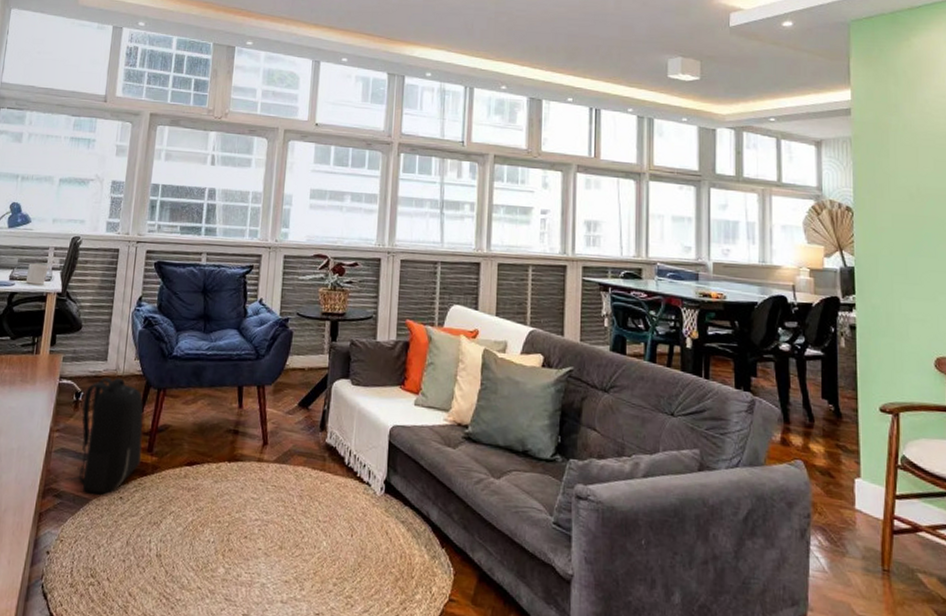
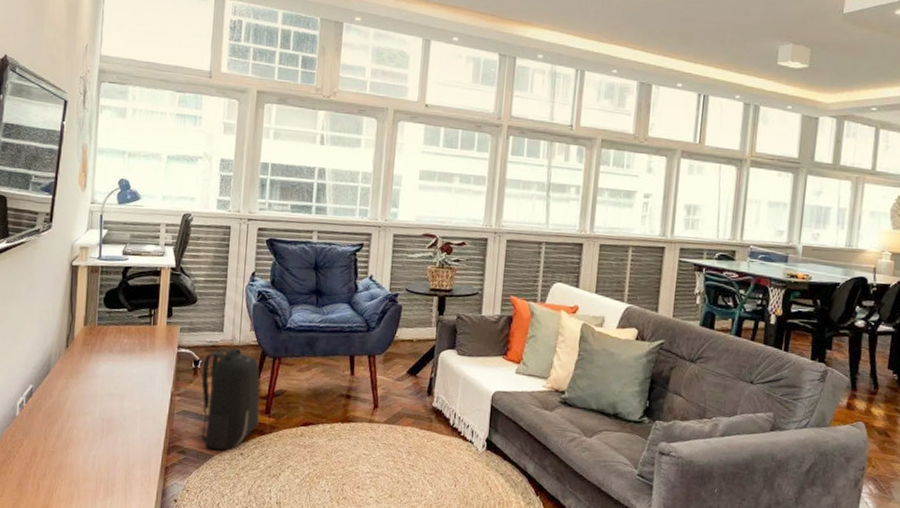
mug: present [25,263,50,285] -> none [139,239,162,260]

